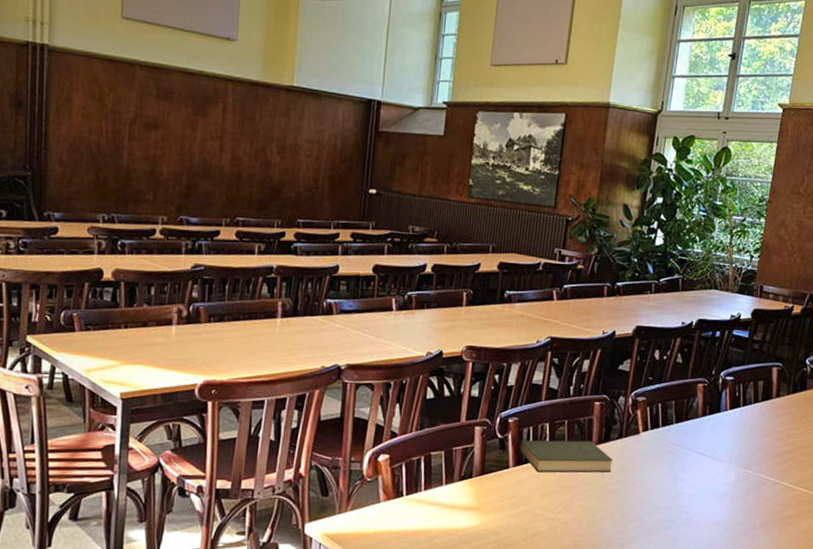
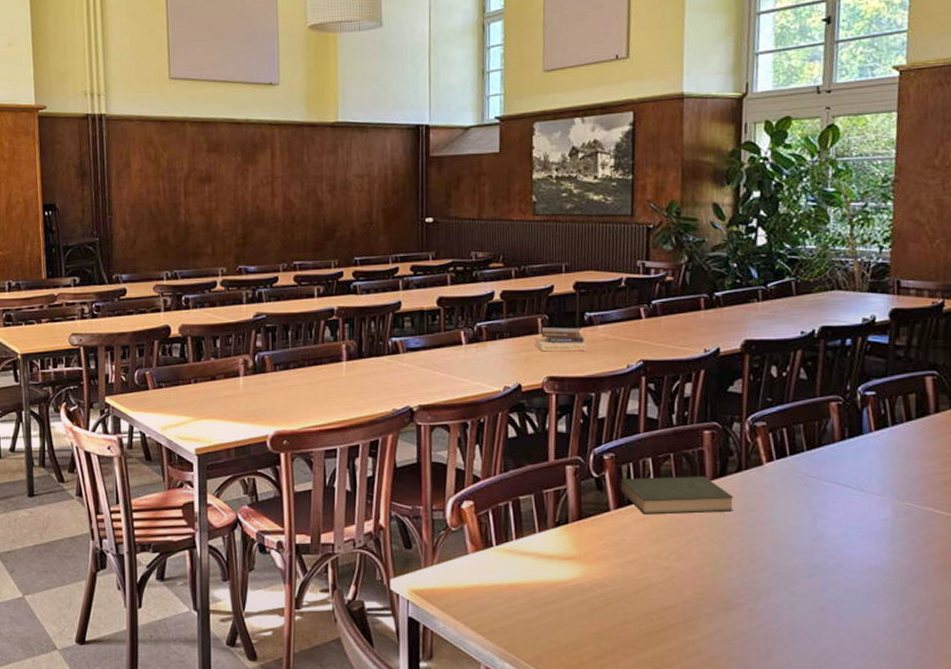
books: none [458,301,504,326] -> present [534,327,587,352]

